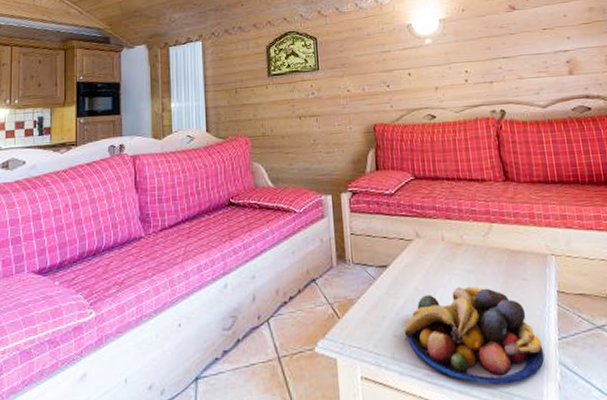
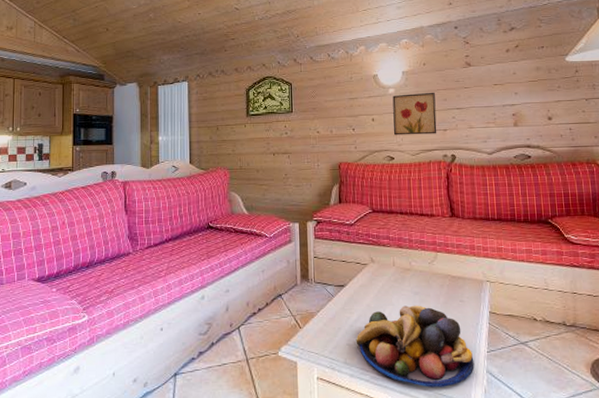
wall art: none [429,40,483,91] -> present [392,92,437,136]

